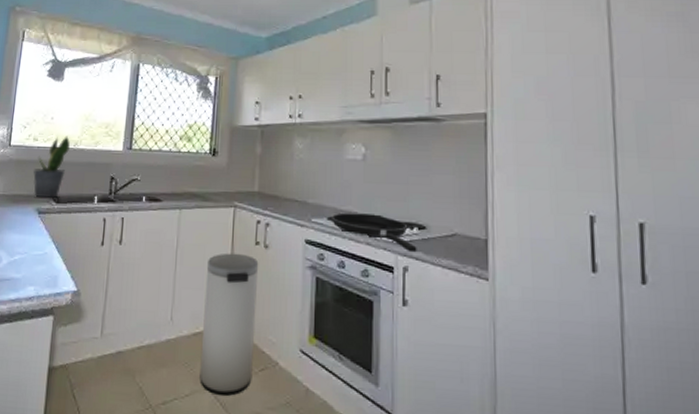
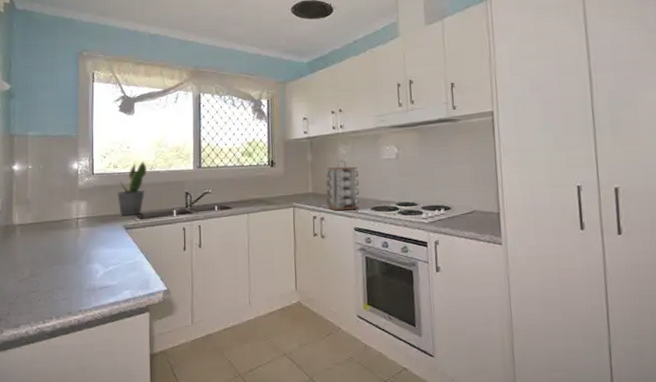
pedal bin: present [199,253,259,396] -> none [274,244,321,359]
spice rack: none [274,155,316,218] -> present [325,160,360,211]
frying pan: present [332,212,417,253] -> none [374,202,445,229]

